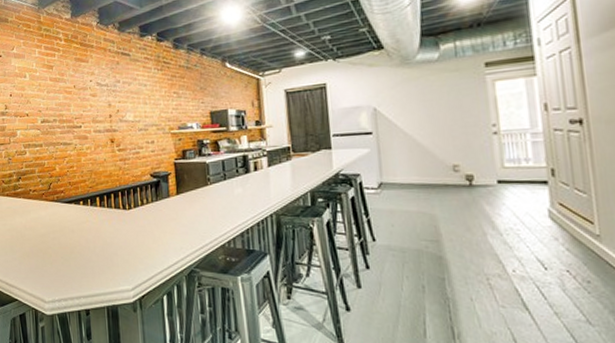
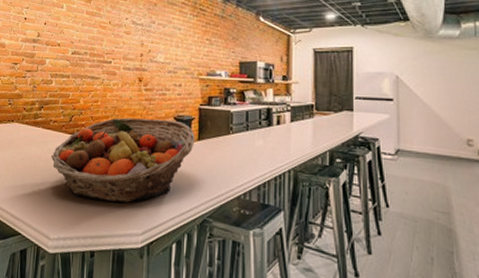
fruit basket: none [36,177,174,262] -> present [51,117,196,203]

